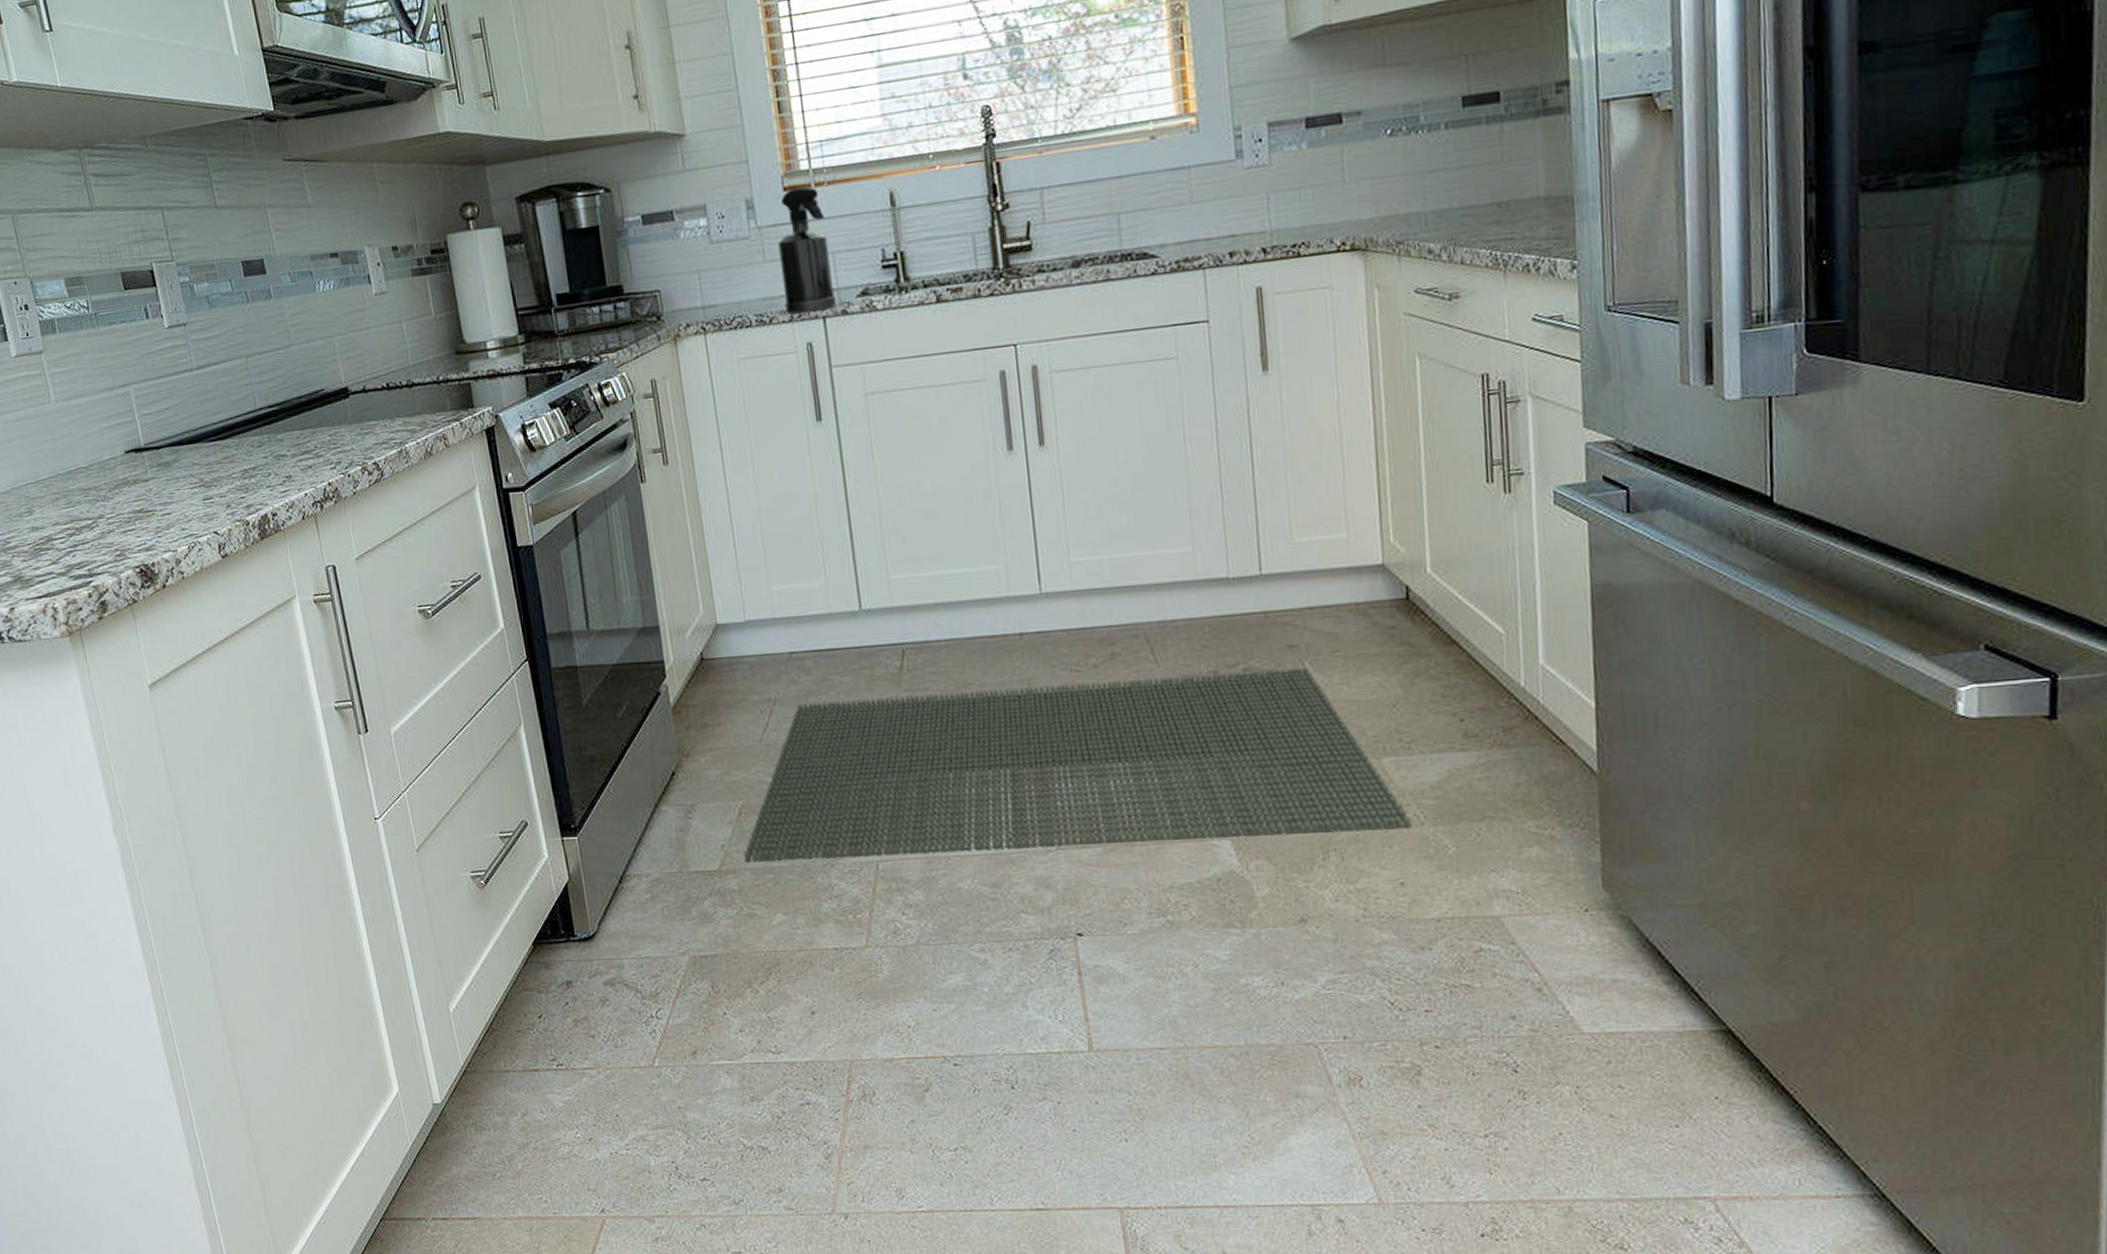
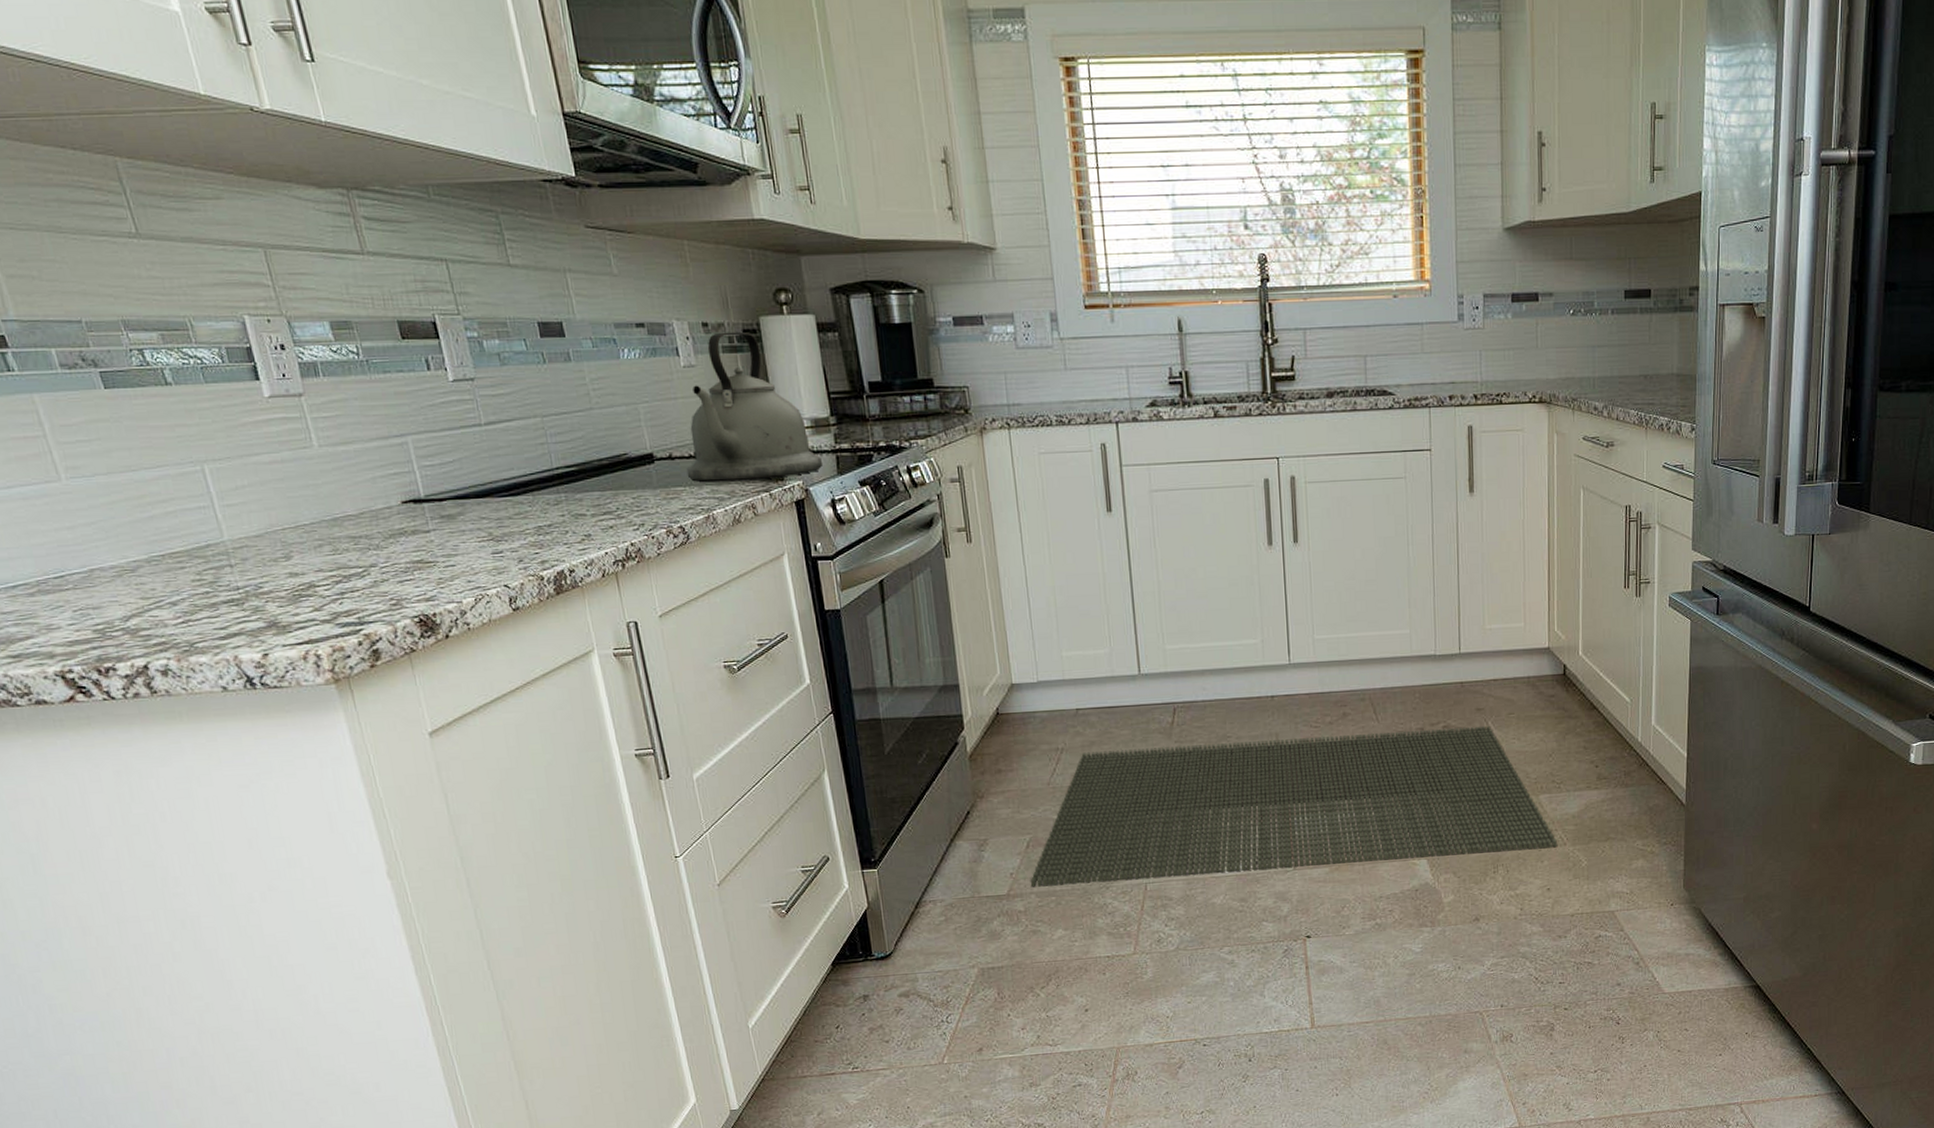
kettle: none [379,252,513,415] -> present [686,331,824,483]
spray bottle: present [777,186,837,314] -> none [1077,306,1129,418]

